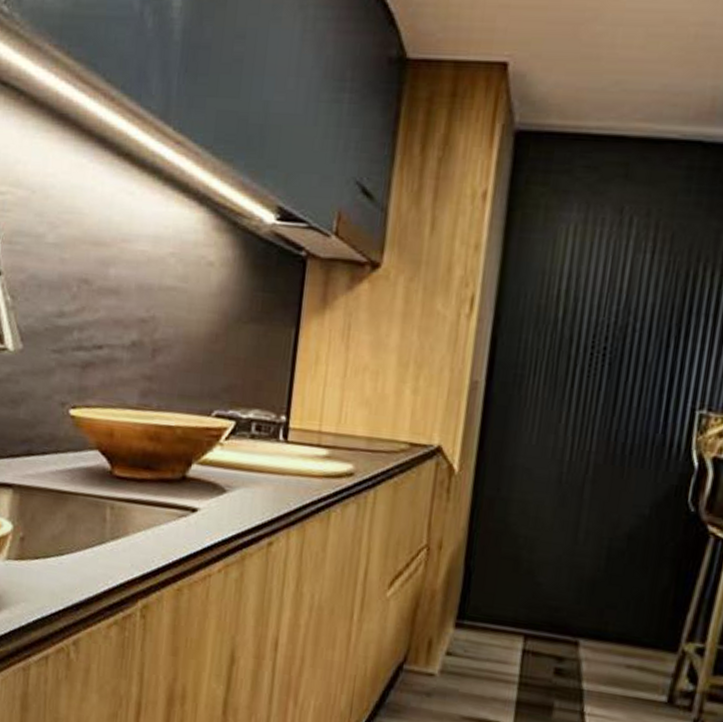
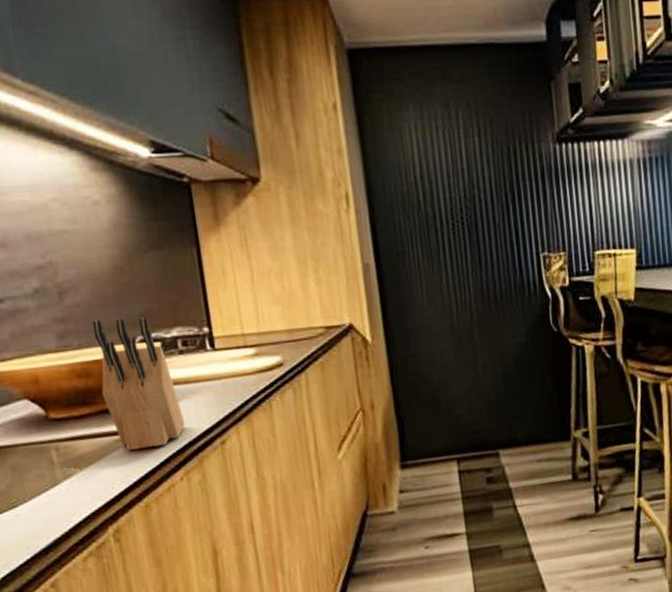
knife block: none [166,384,239,532] -> present [92,318,186,451]

